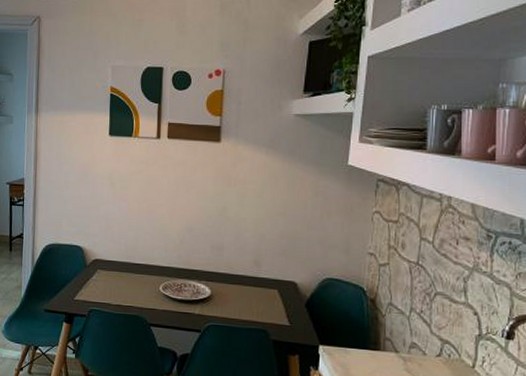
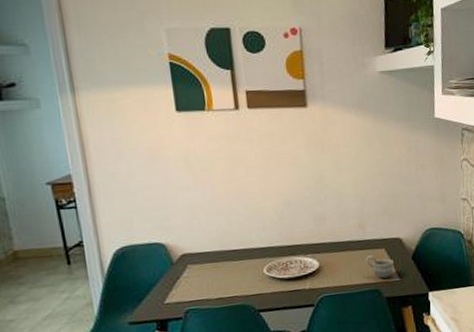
cup: none [257,294,285,321] -> present [365,255,394,279]

